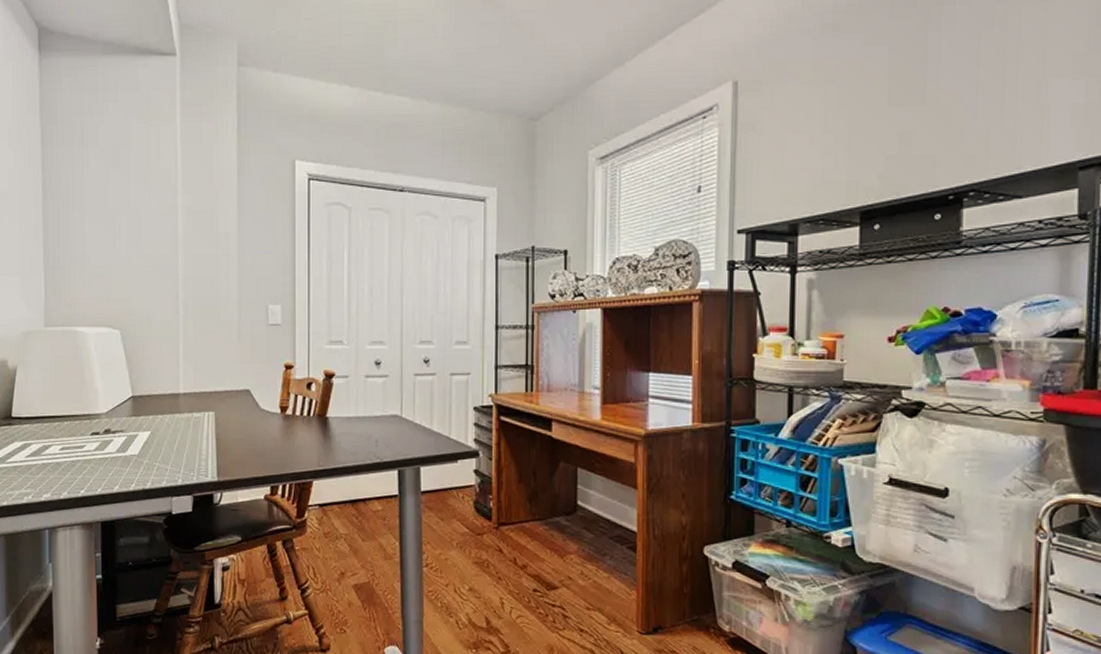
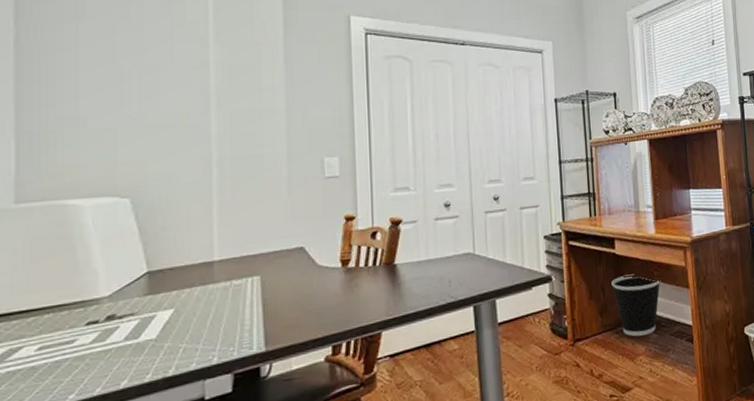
wastebasket: none [544,462,603,533] -> present [611,274,661,337]

